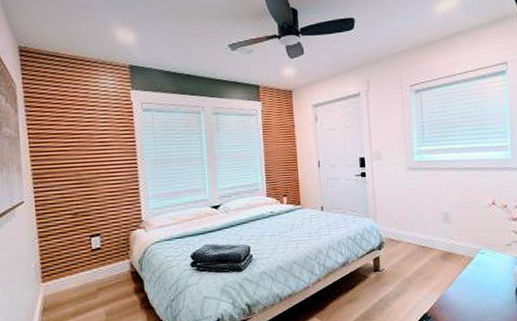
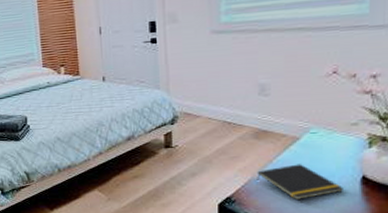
notepad: none [445,280,505,311] -> present [257,164,343,199]

